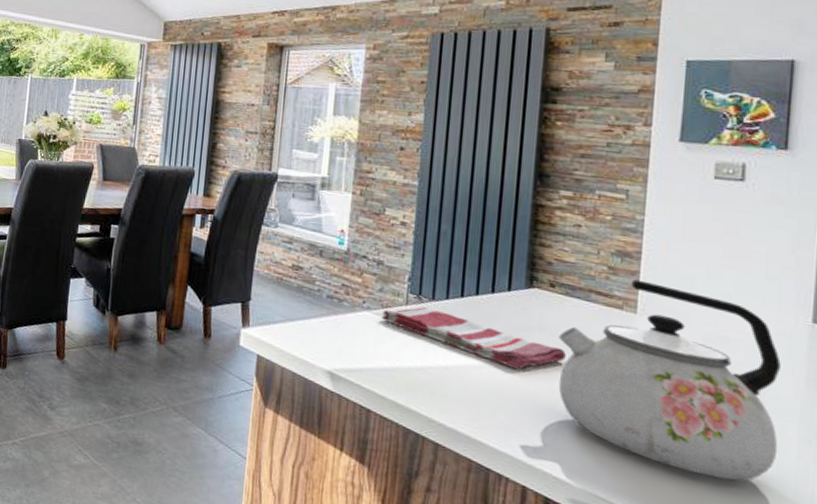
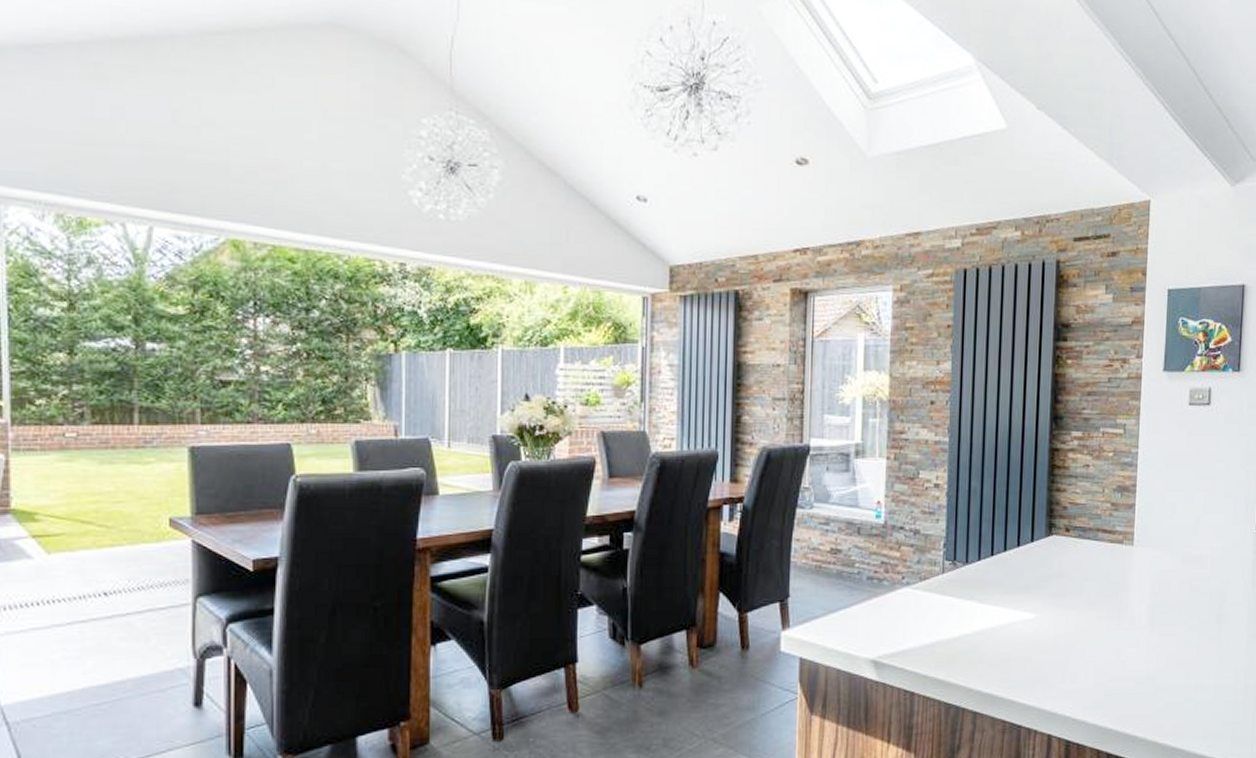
dish towel: present [382,307,566,370] -> none [921,573,1080,621]
kettle: present [558,279,781,481] -> none [1074,512,1235,687]

